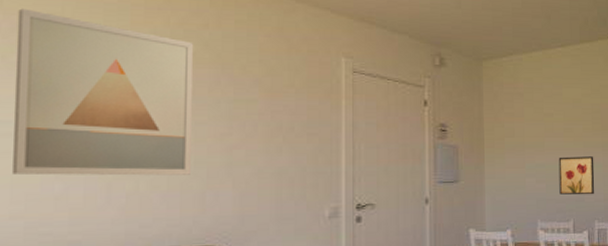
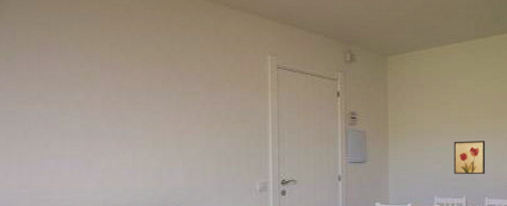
wall art: present [13,8,194,176] -> none [15,20,151,155]

